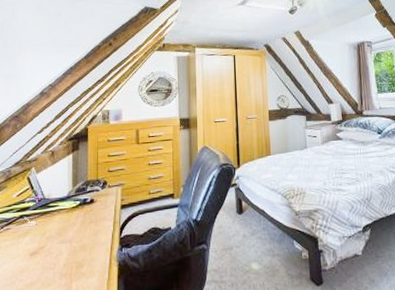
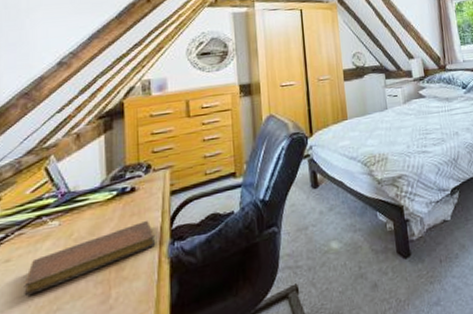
notebook: none [8,227,108,280] -> present [24,220,156,297]

